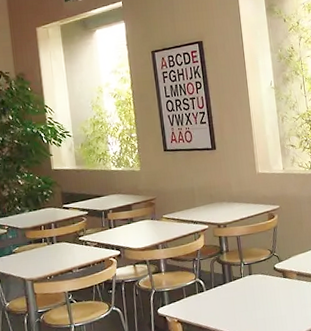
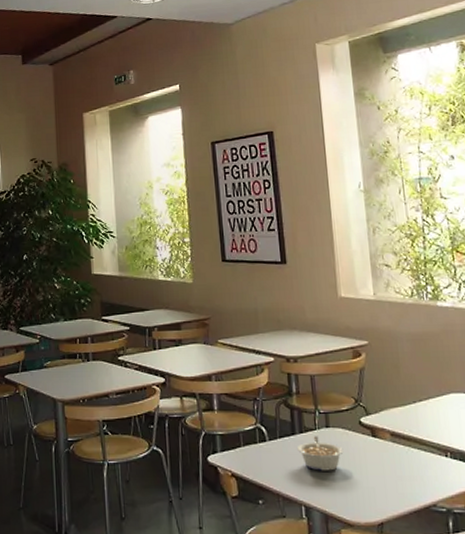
legume: none [228,282,263,309] -> present [297,436,344,471]

